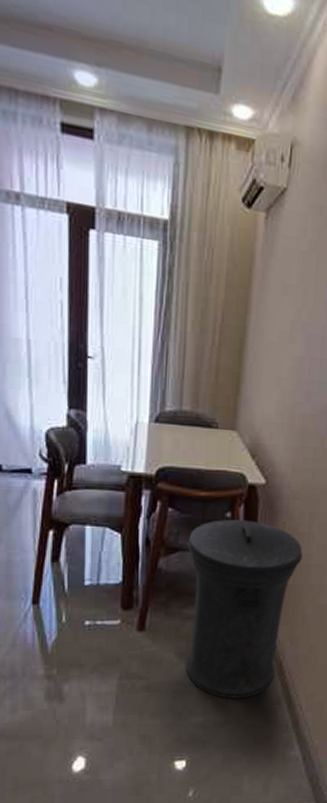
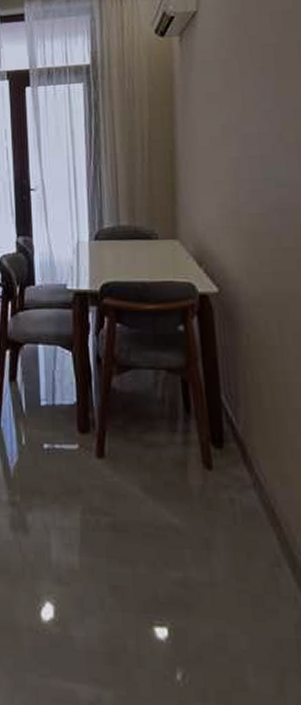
trash can: present [186,520,303,699] -> none [140,333,278,553]

